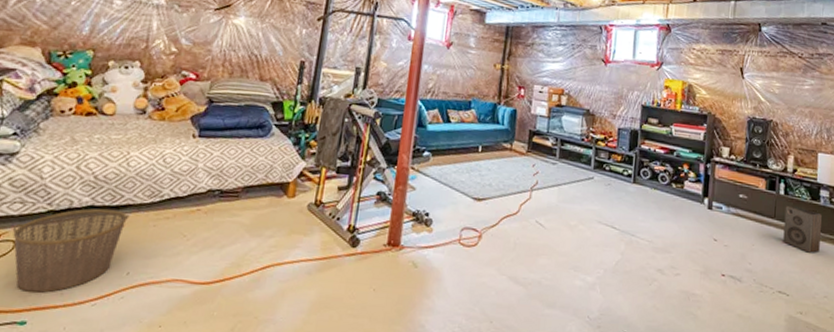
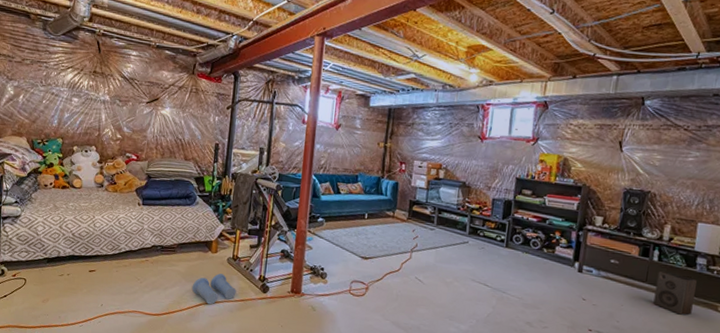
basket: present [12,208,130,293] -> none [23,257,99,316]
dumbbells: none [257,224,318,266] -> present [191,273,236,305]

